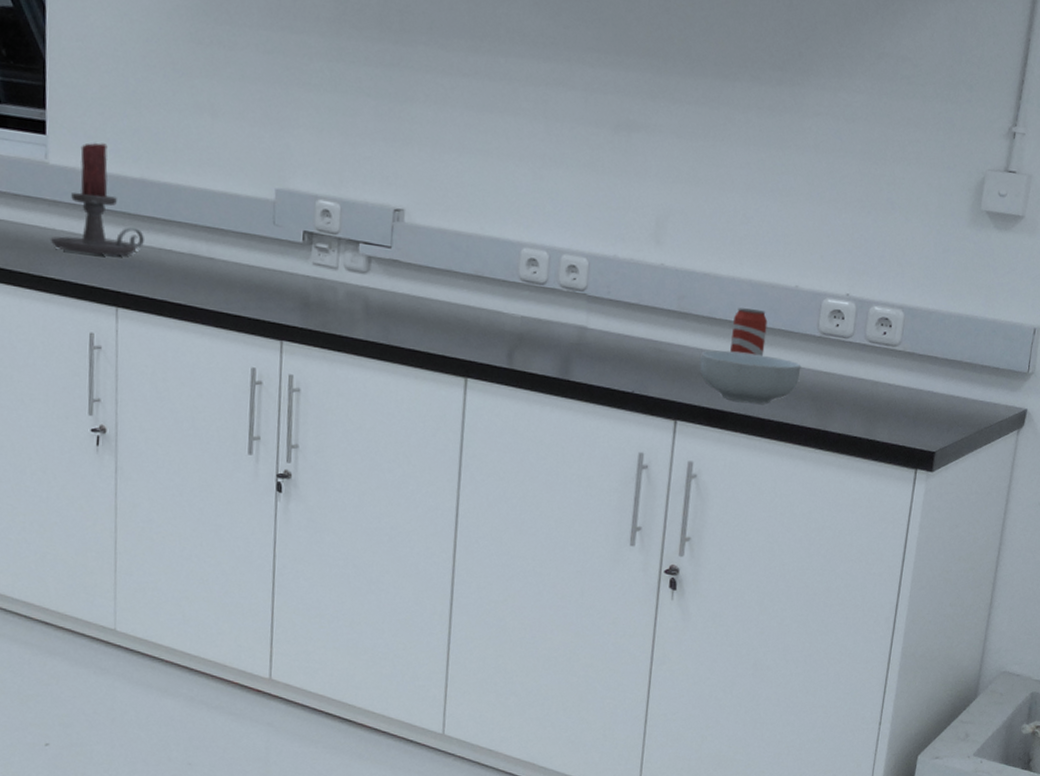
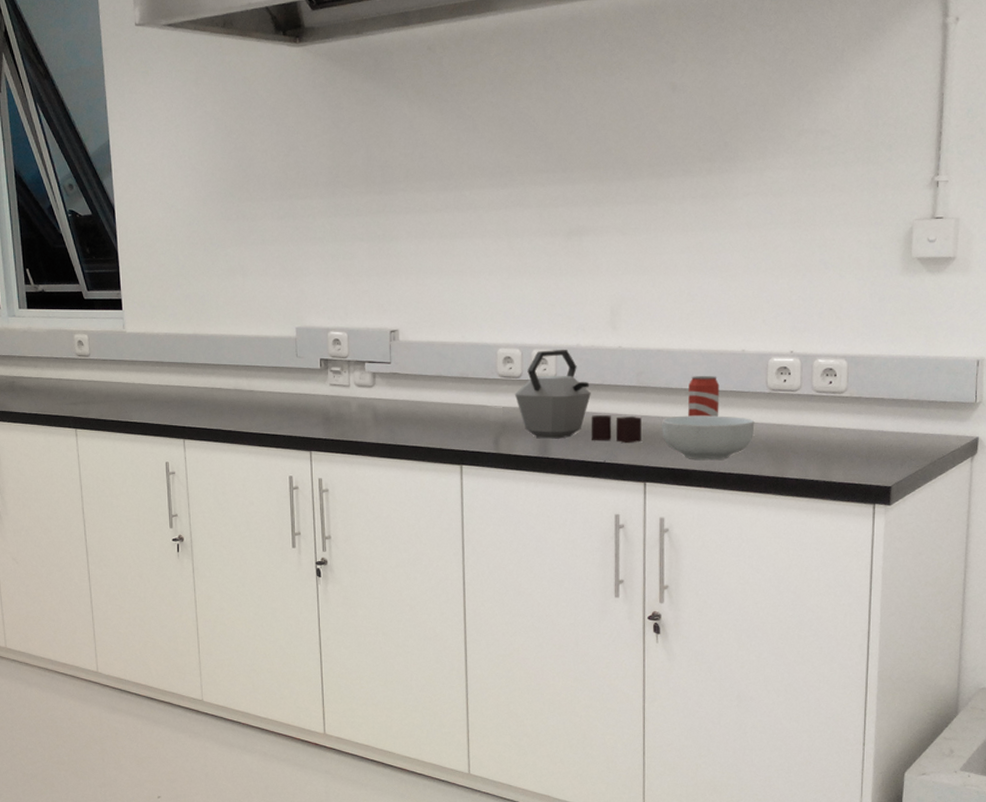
candle holder: present [50,142,144,256] -> none [131,310,200,399]
kettle: none [536,257,679,375] -> present [514,350,642,444]

